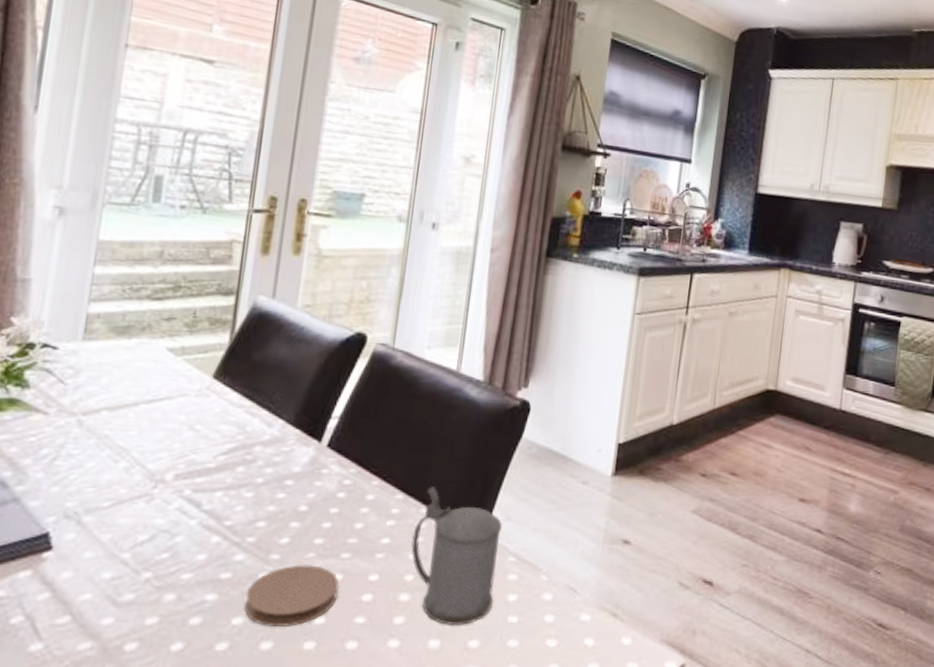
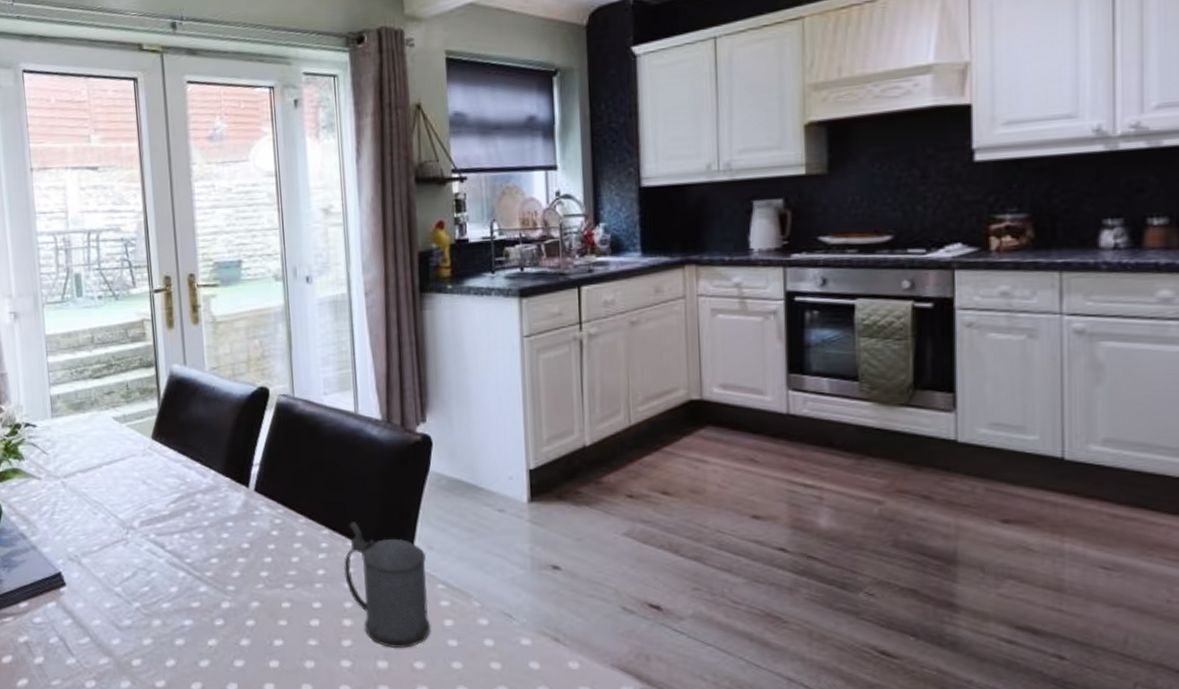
coaster: present [244,565,339,626] -> none [214,594,289,647]

